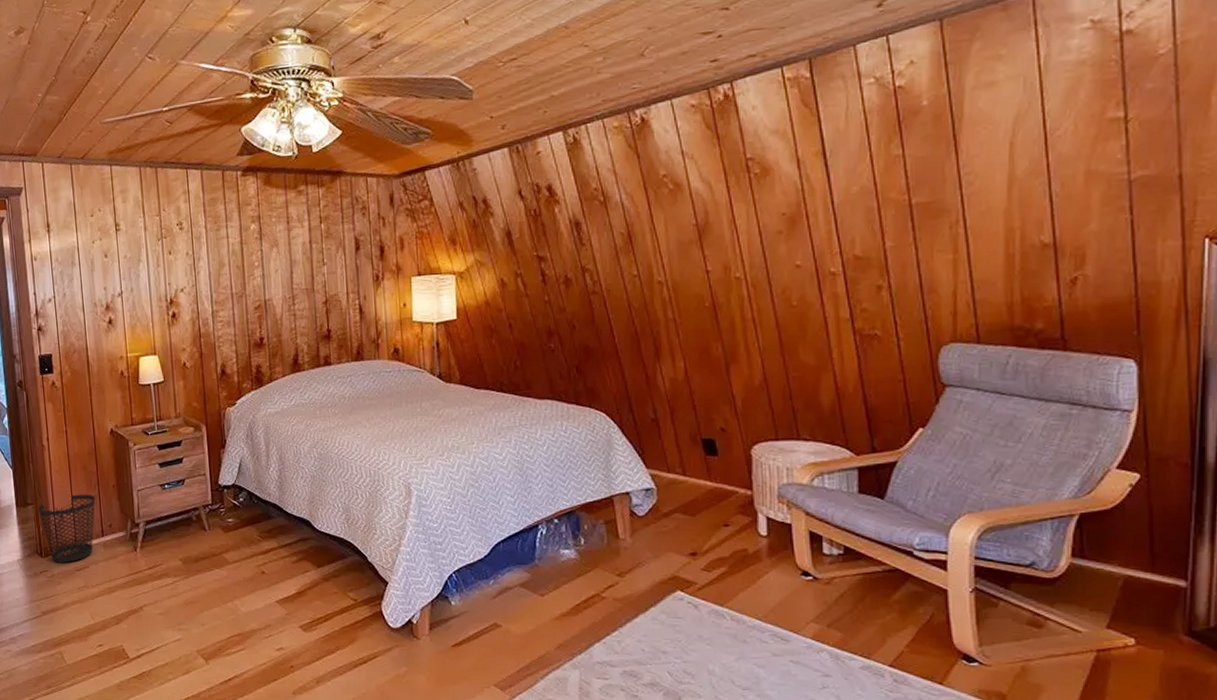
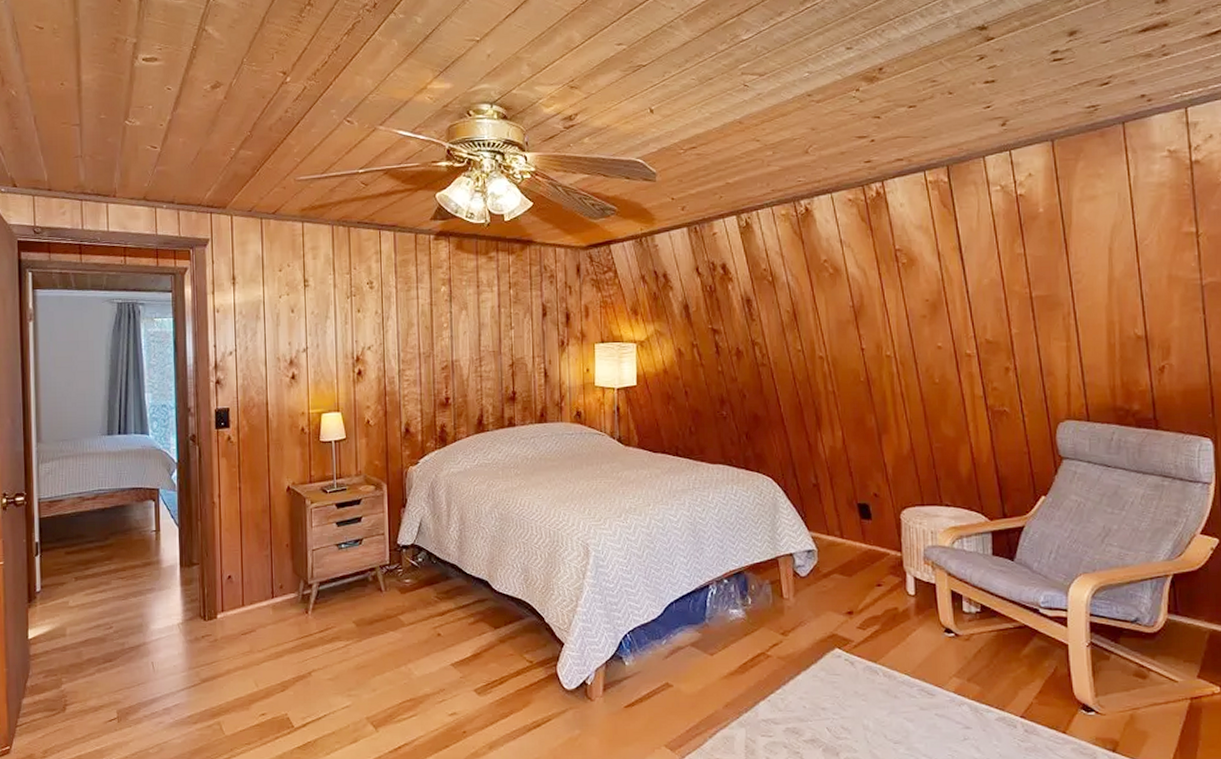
wastebasket: present [38,494,96,563] -> none [204,553,267,627]

